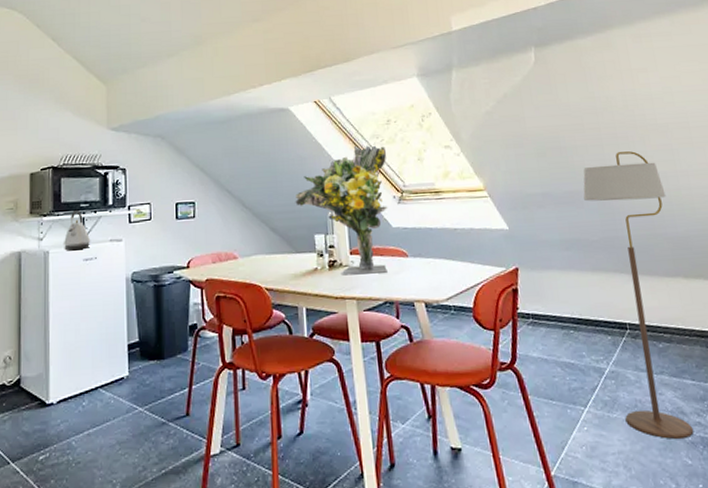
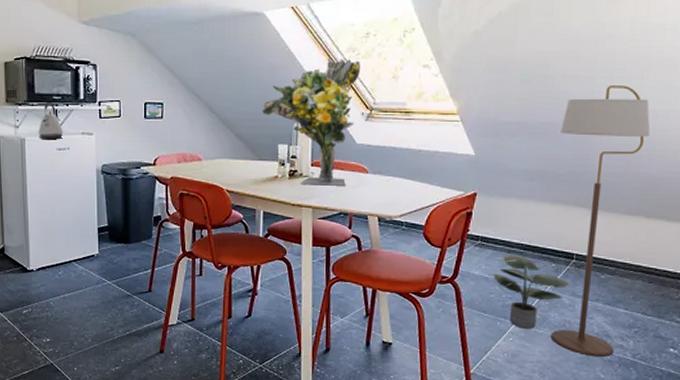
potted plant: none [551,329,630,415] -> present [492,254,569,329]

